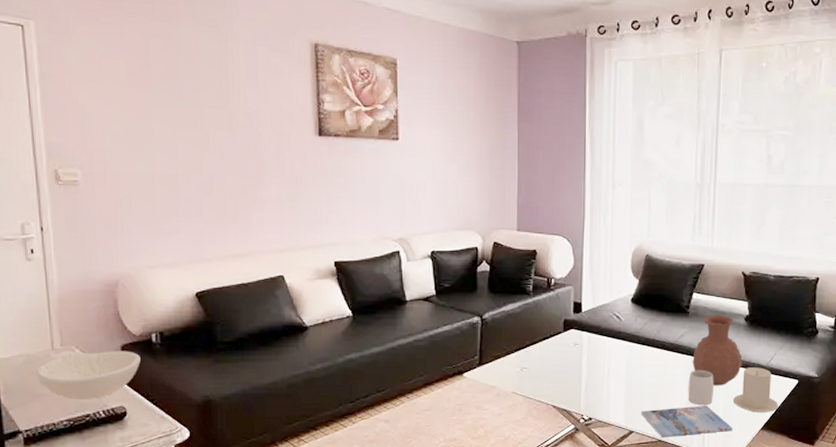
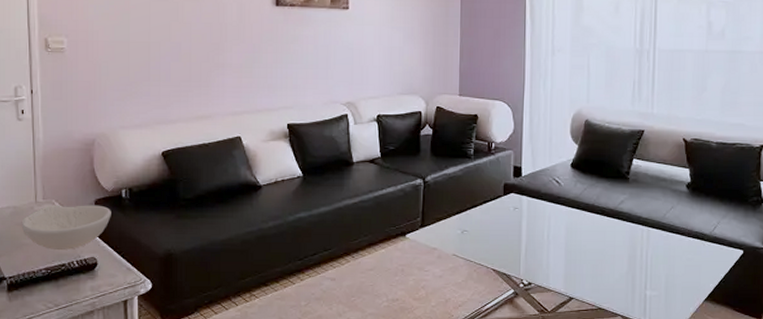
magazine: present [641,406,733,437] -> none [581,274,675,305]
mug: present [688,370,714,405] -> none [628,237,655,273]
vase: present [692,314,743,386] -> none [633,180,685,254]
candle: present [733,367,779,413] -> none [675,236,723,283]

